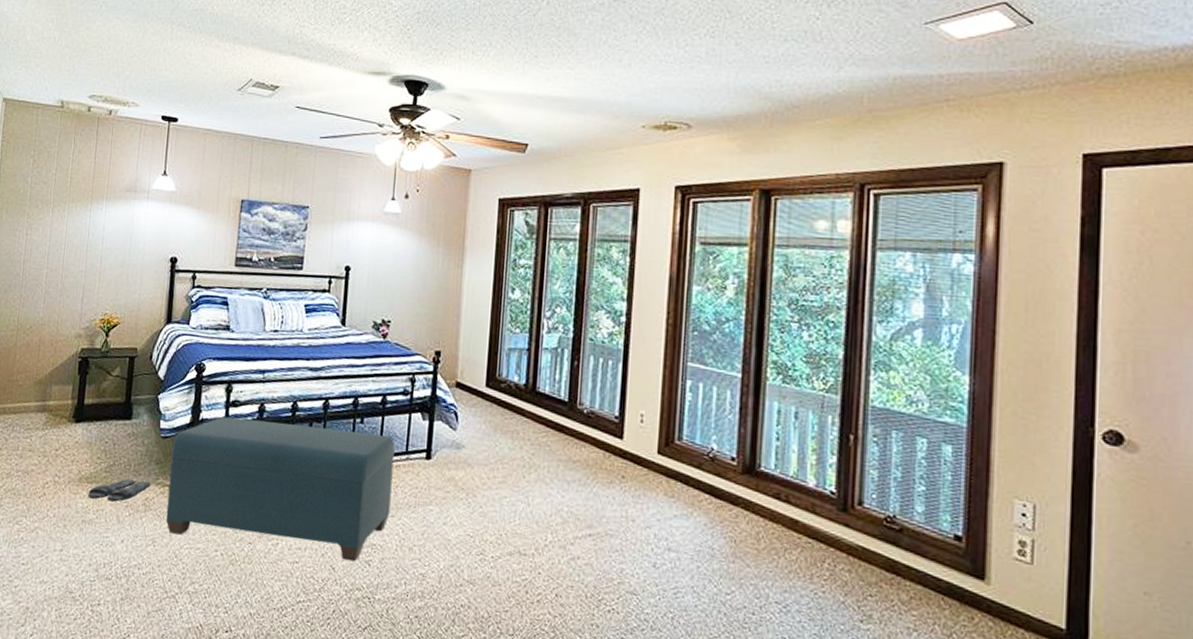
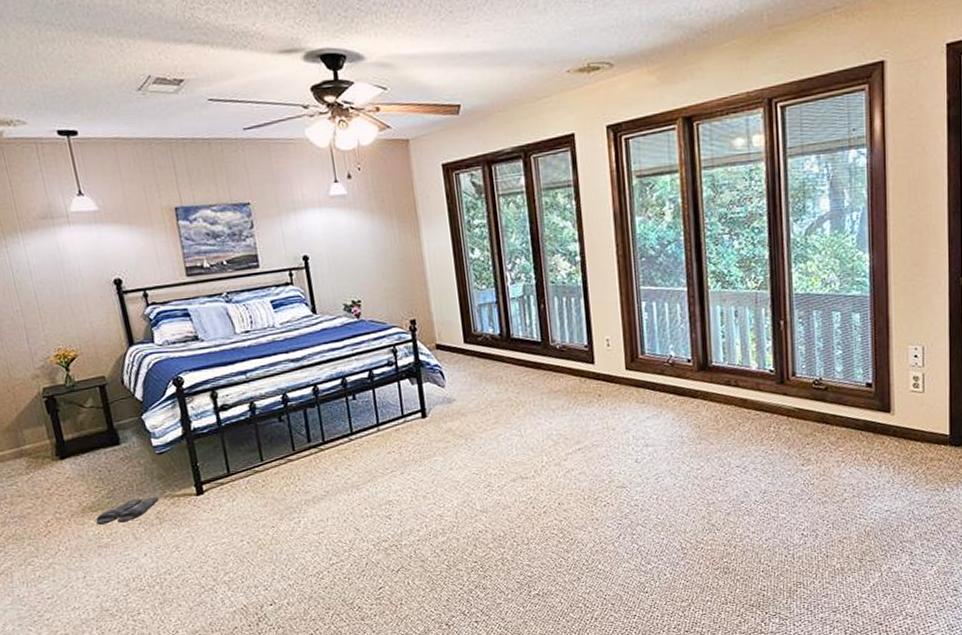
bench: present [165,416,395,562] -> none [170,405,399,537]

